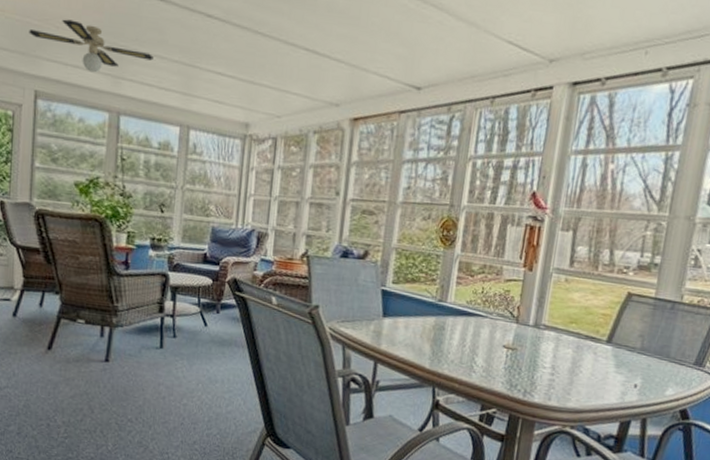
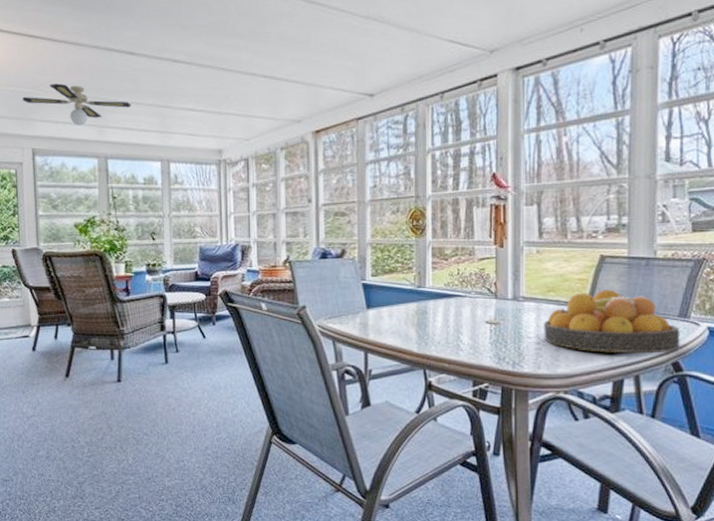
fruit bowl: none [559,328,693,399] -> present [544,290,680,354]

